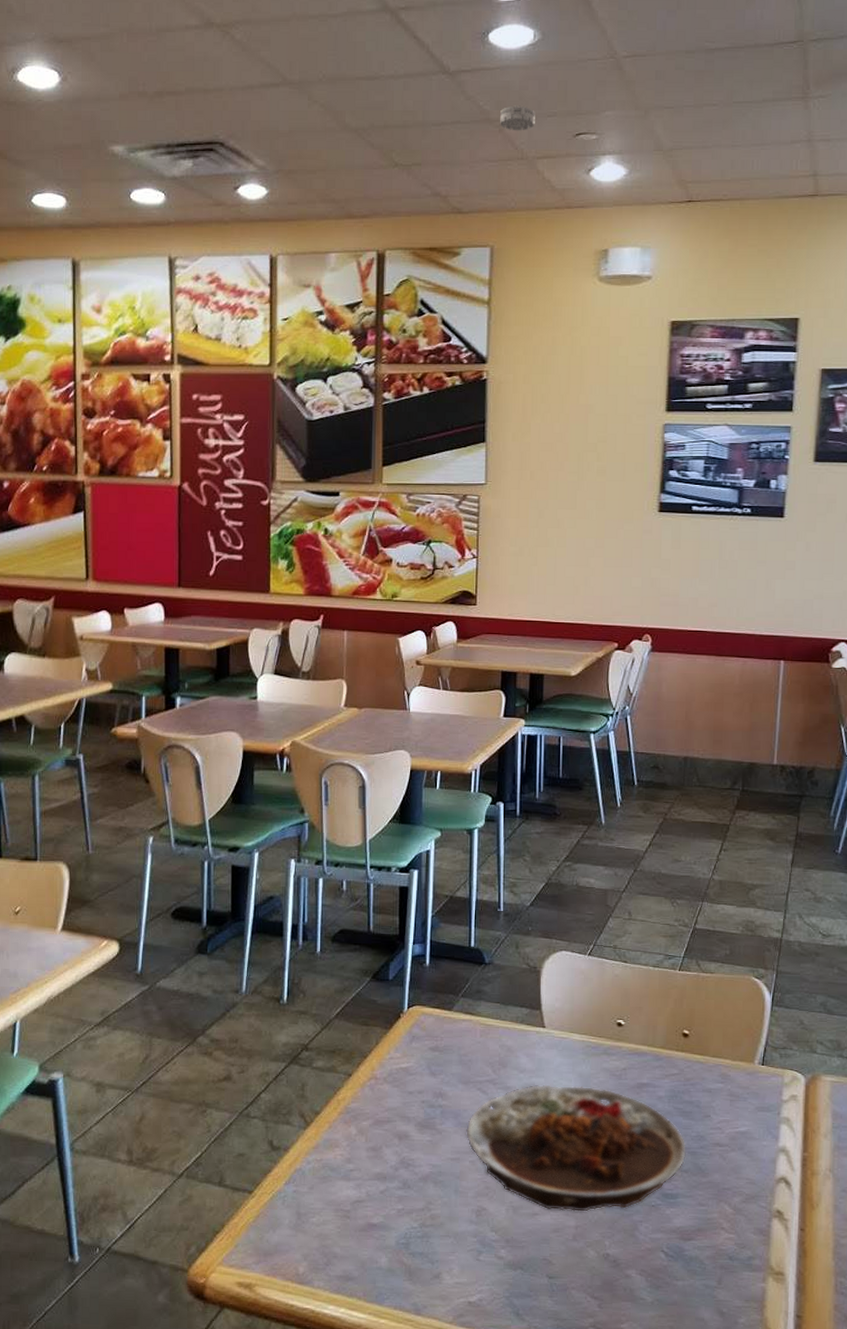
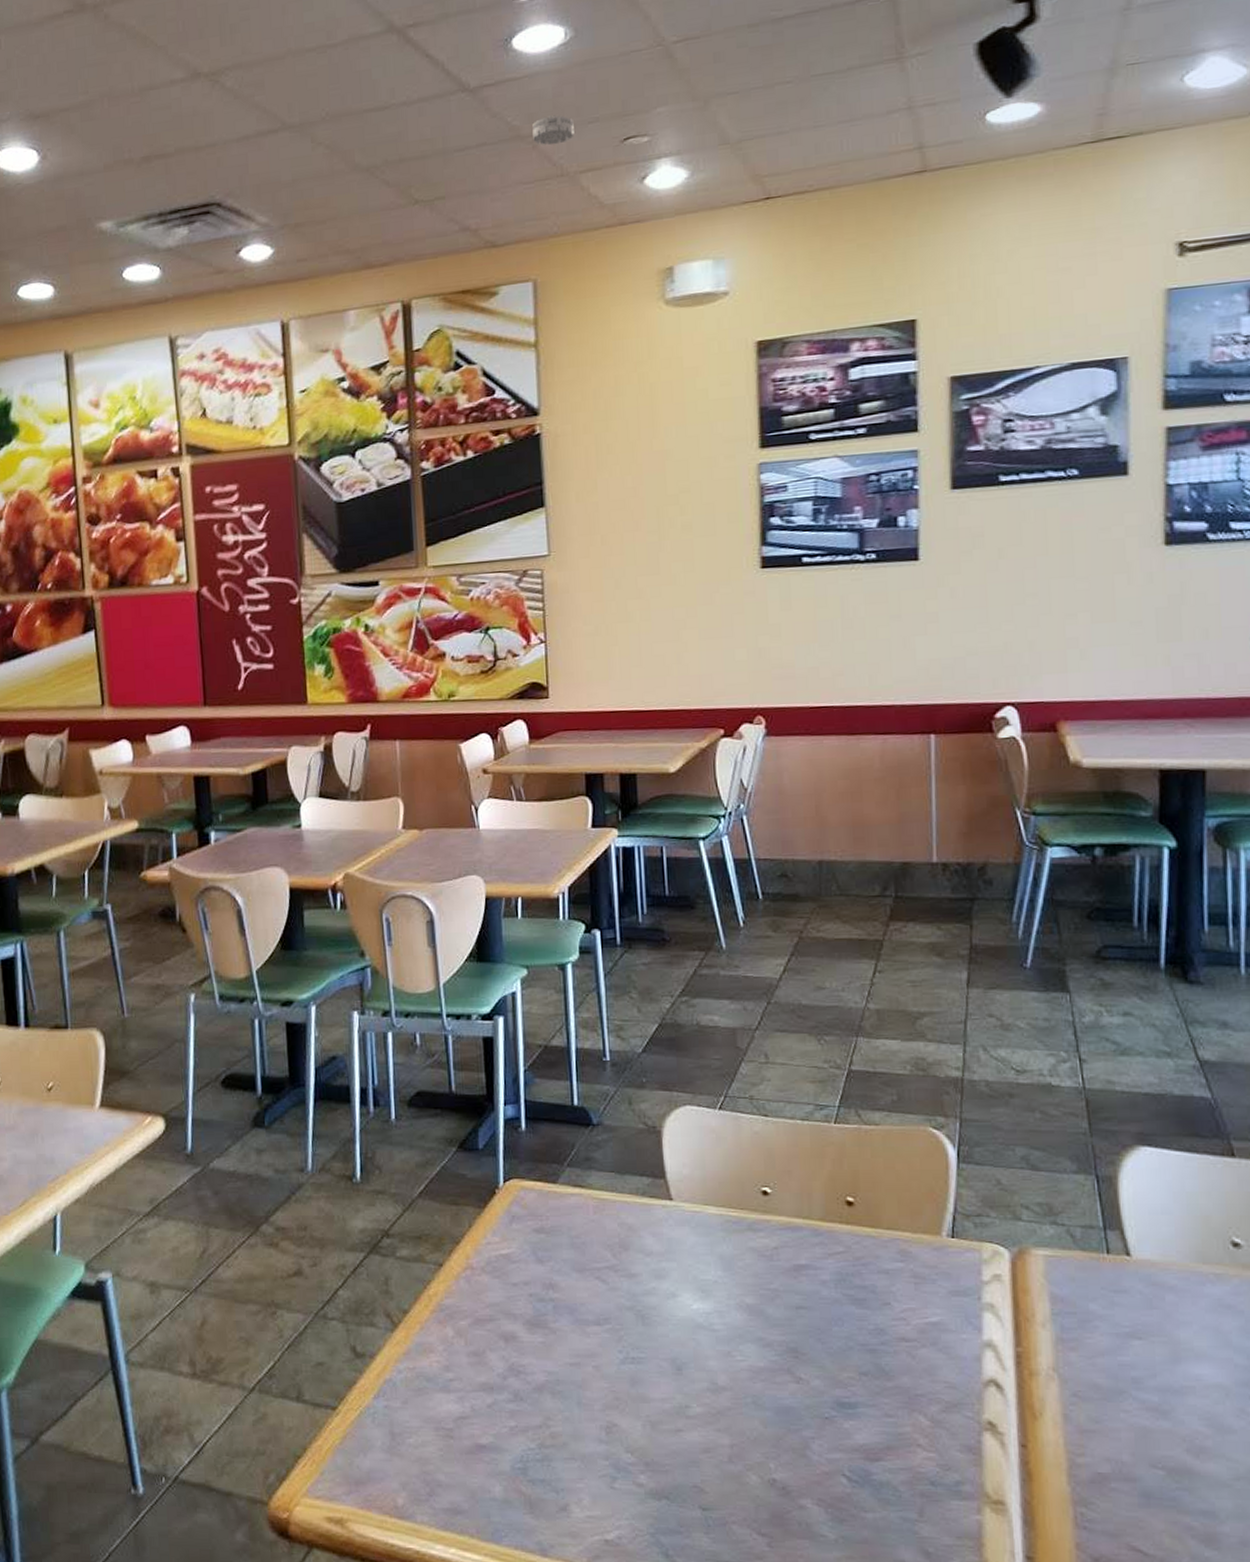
plate: present [466,1084,686,1212] -> none [585,1270,864,1427]

